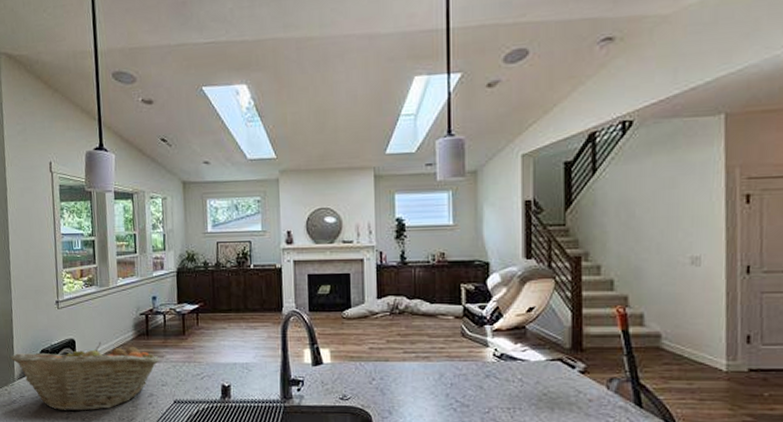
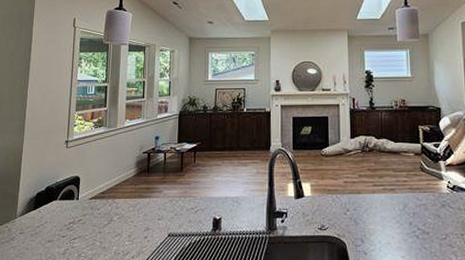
fruit basket: present [10,342,160,412] -> none [15,179,158,247]

